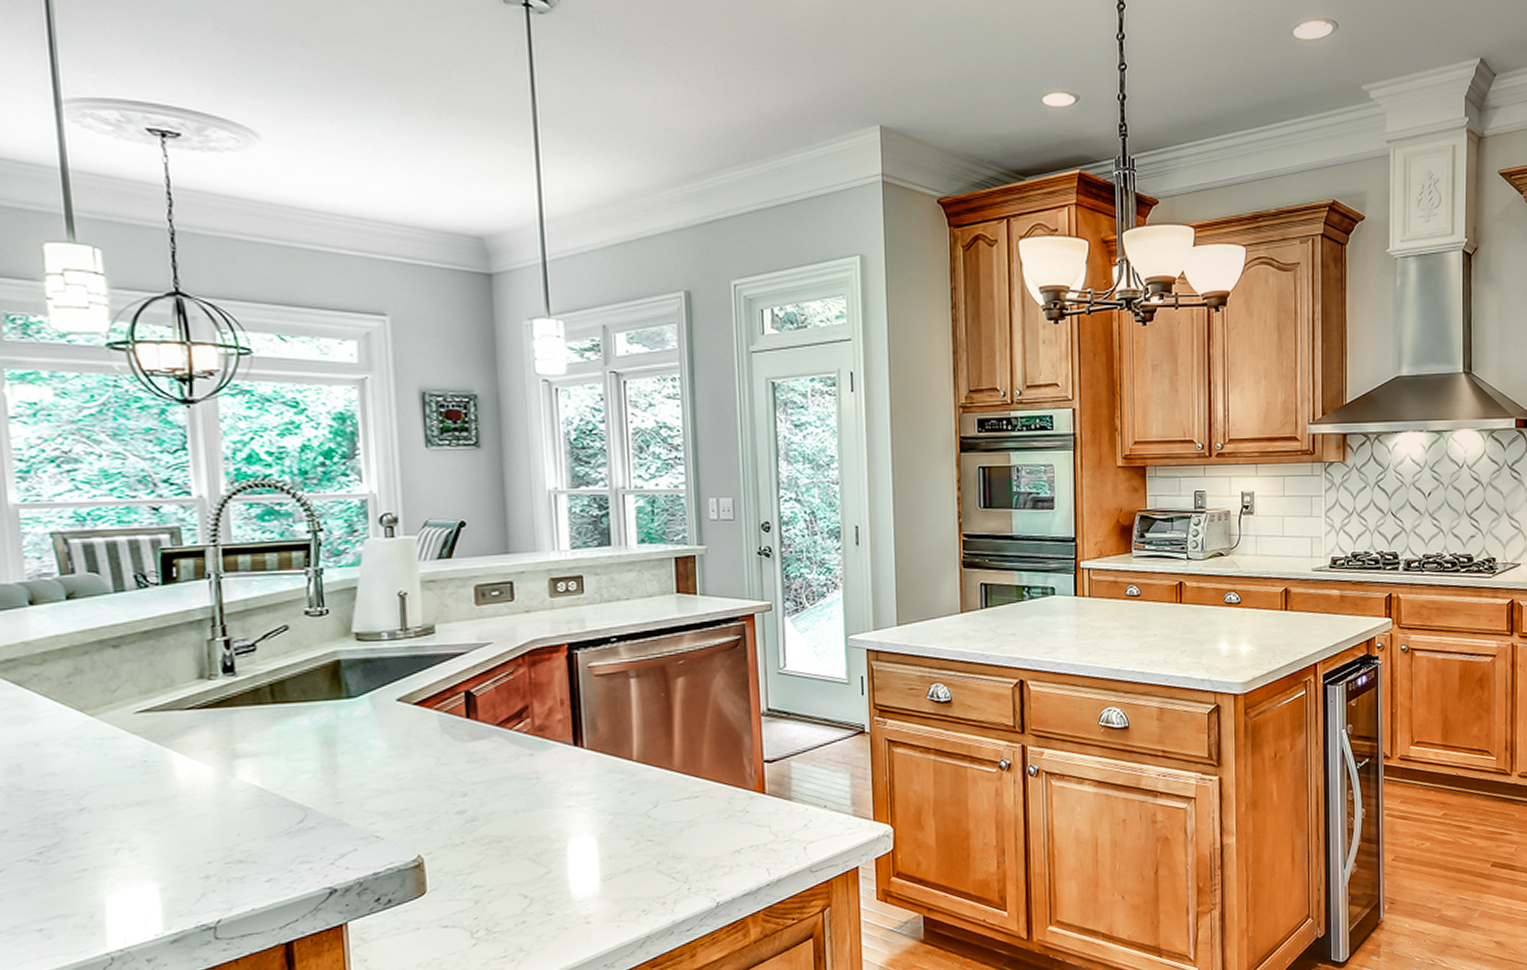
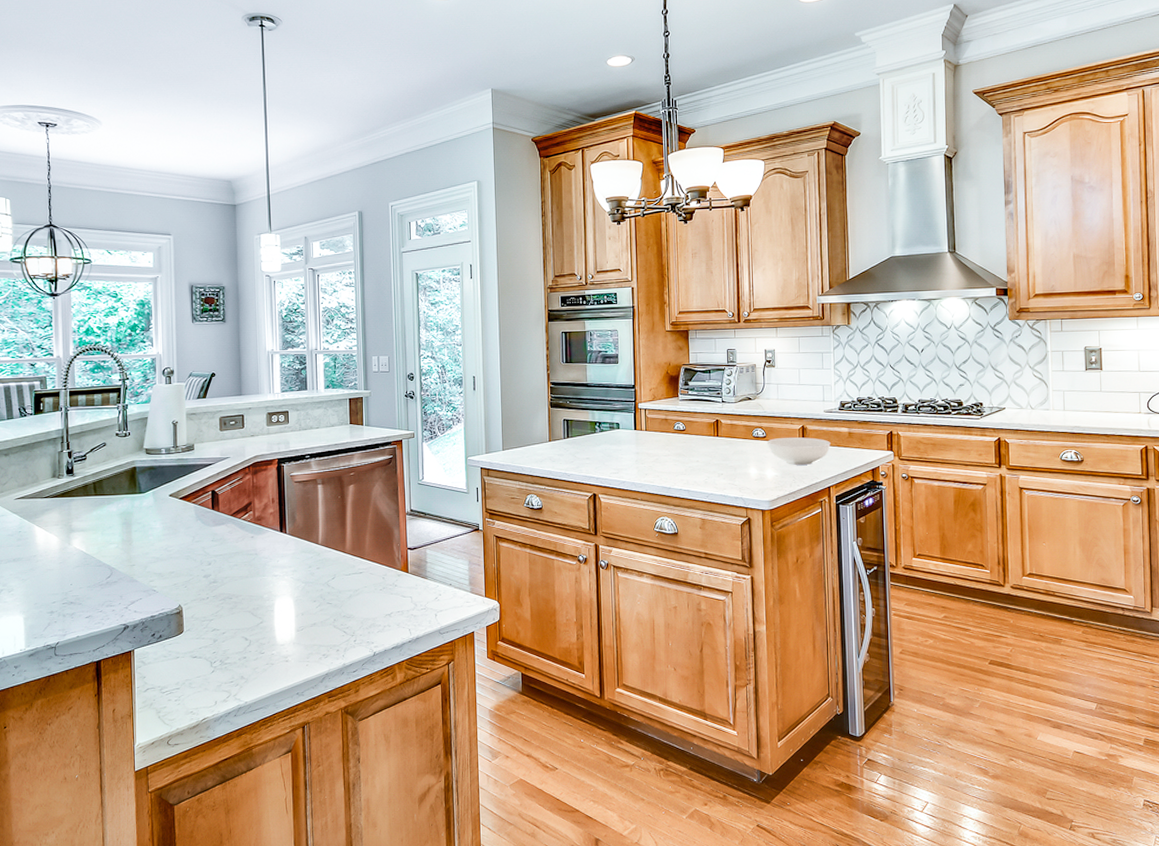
bowl: none [1243,602,1319,637] -> present [768,437,831,465]

